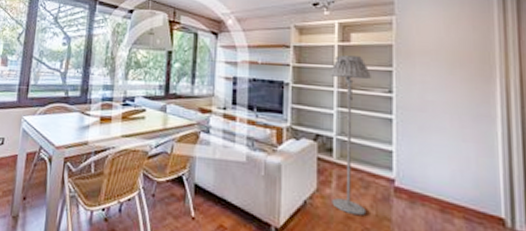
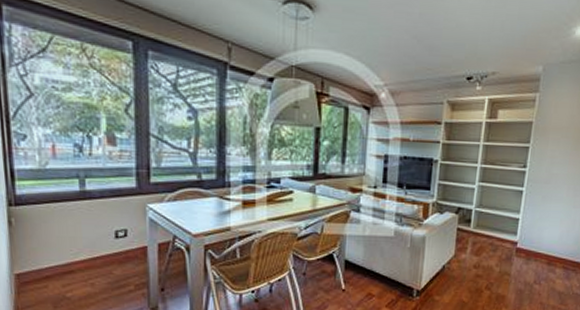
floor lamp: present [329,55,371,216] -> none [466,132,511,274]

